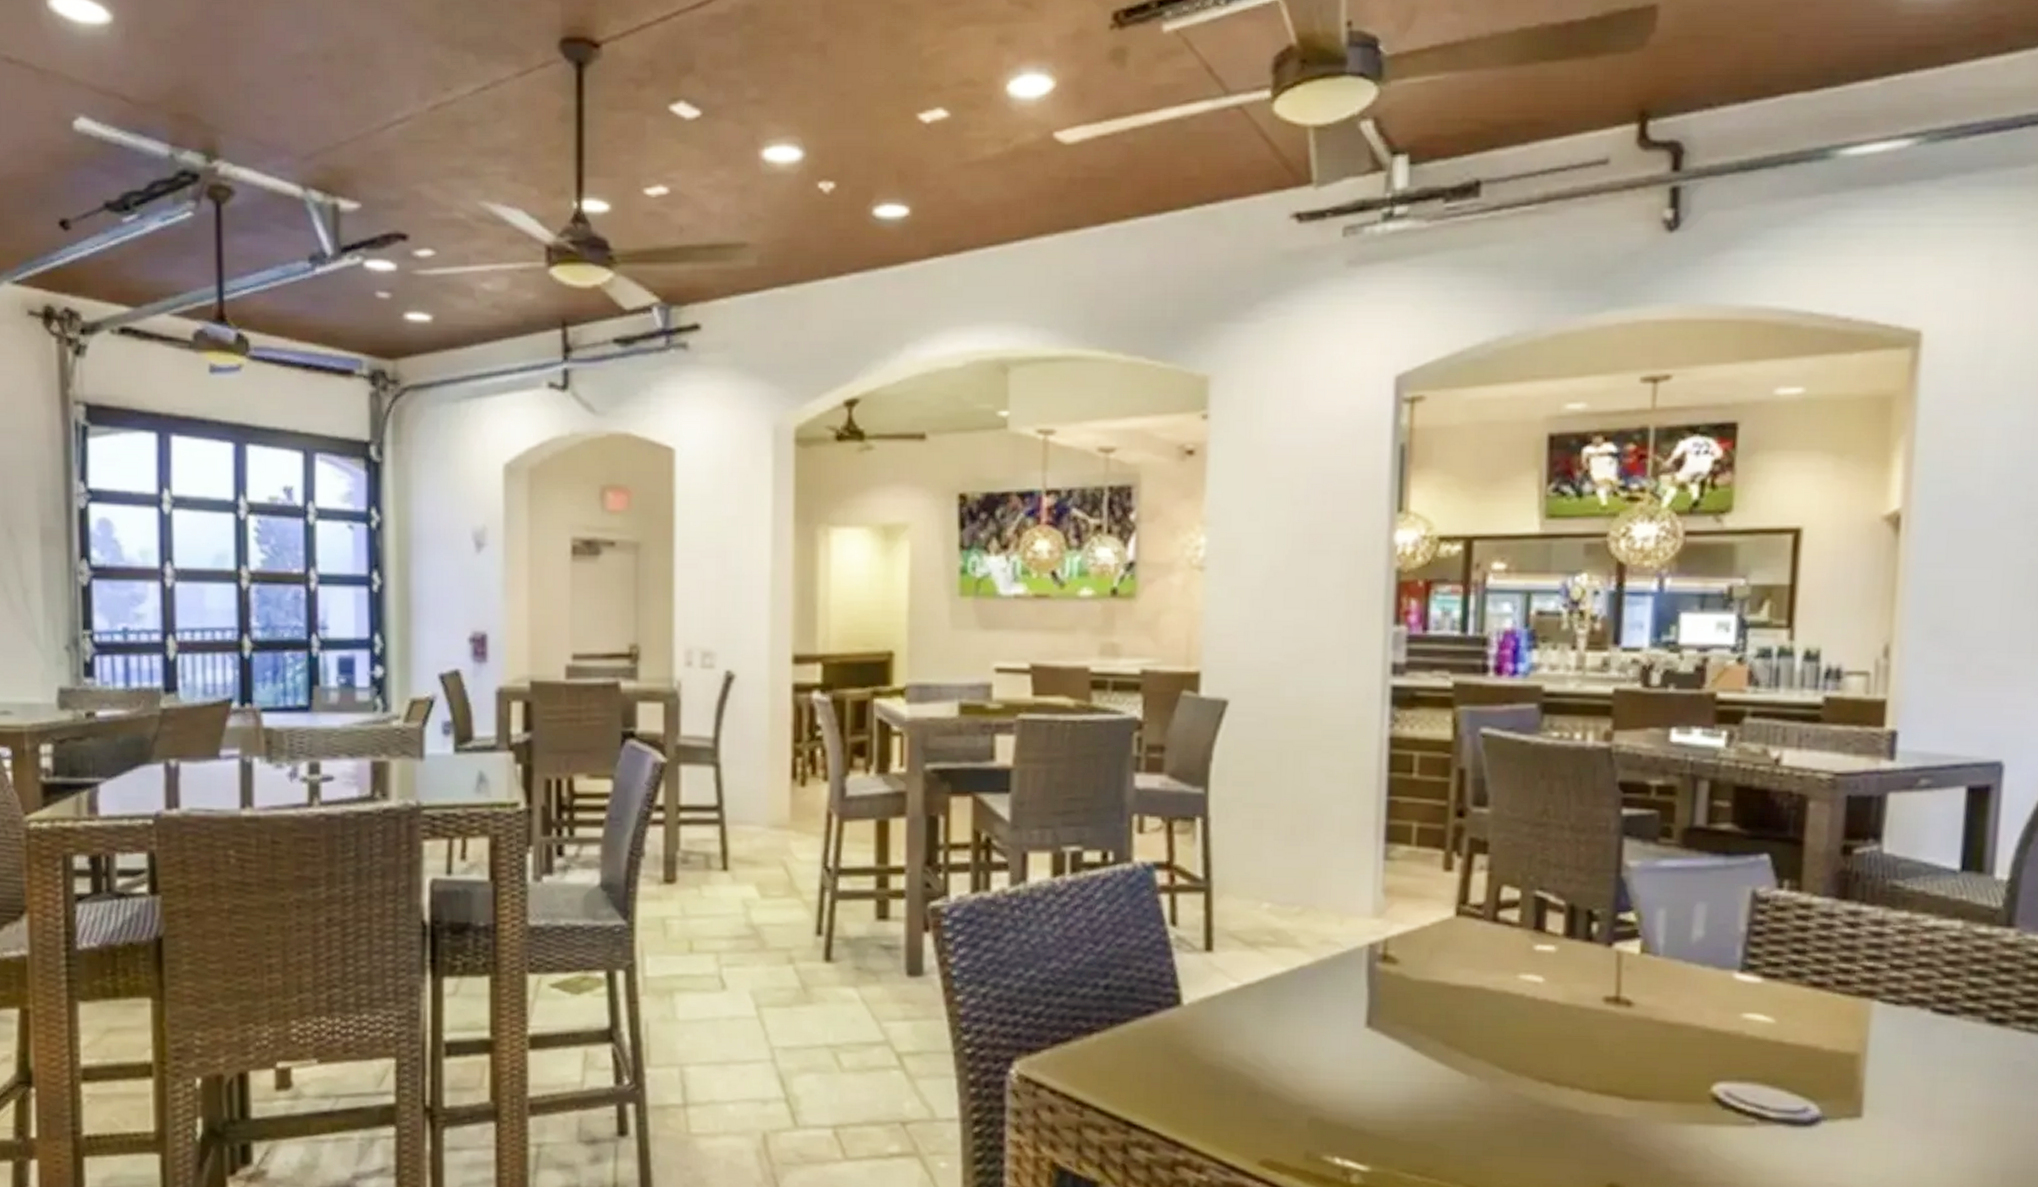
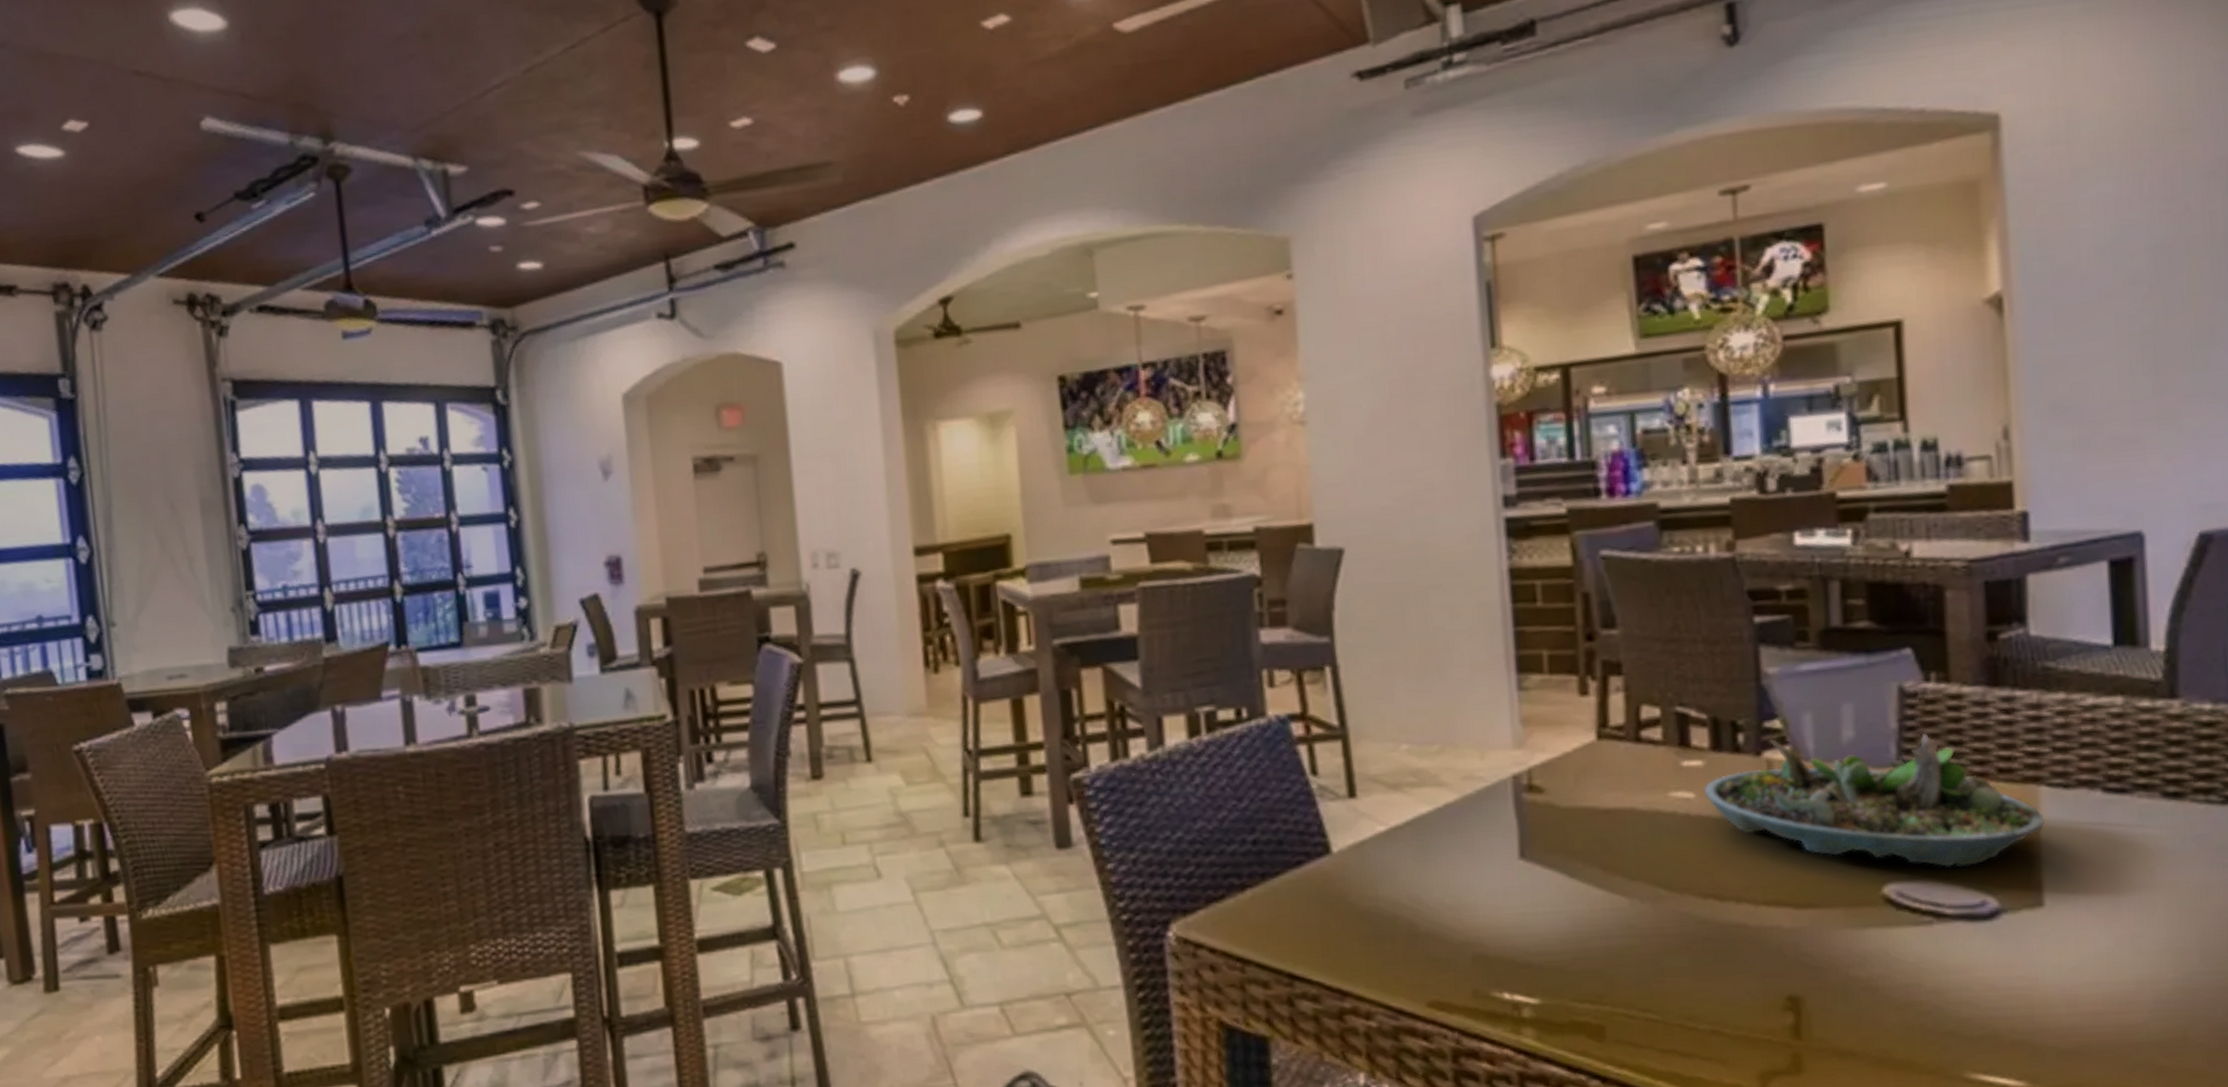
succulent planter: none [1552,932,1873,1073] -> present [1703,734,2045,868]

